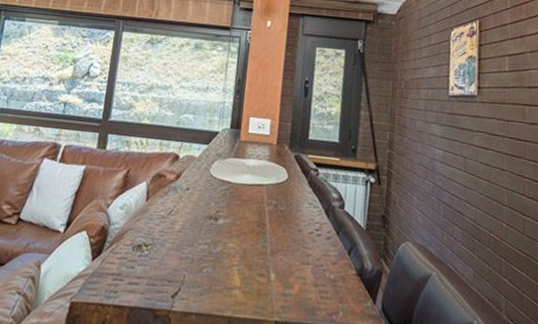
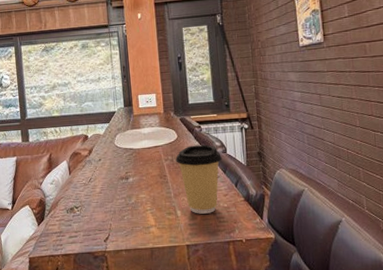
coffee cup: none [280,191,337,284] -> present [175,144,222,214]

